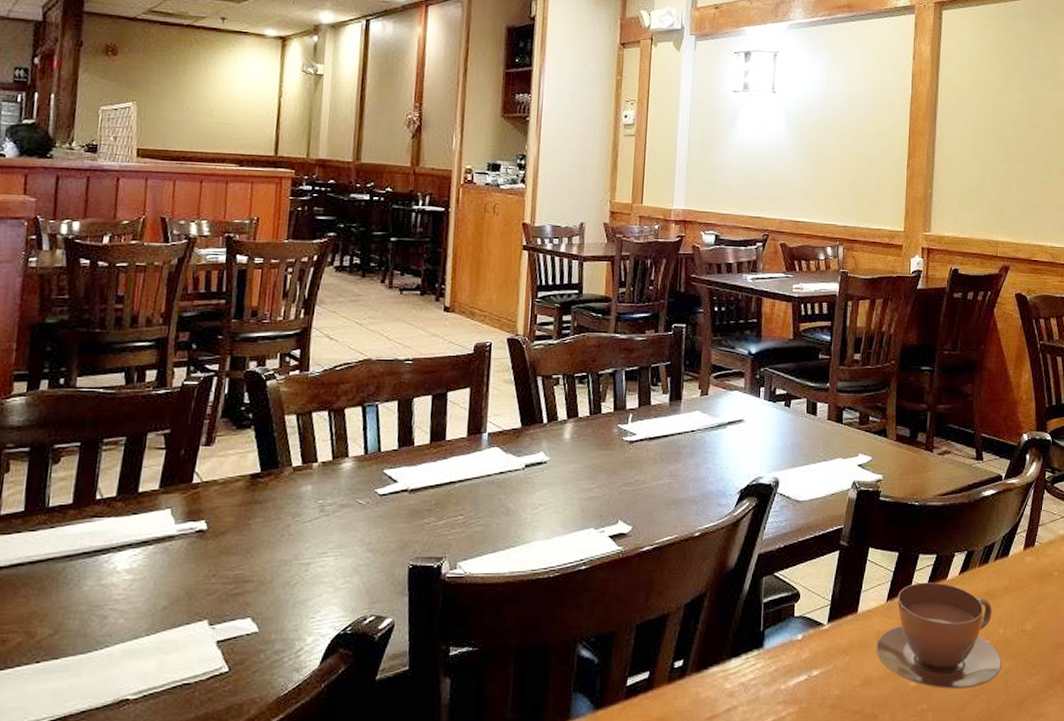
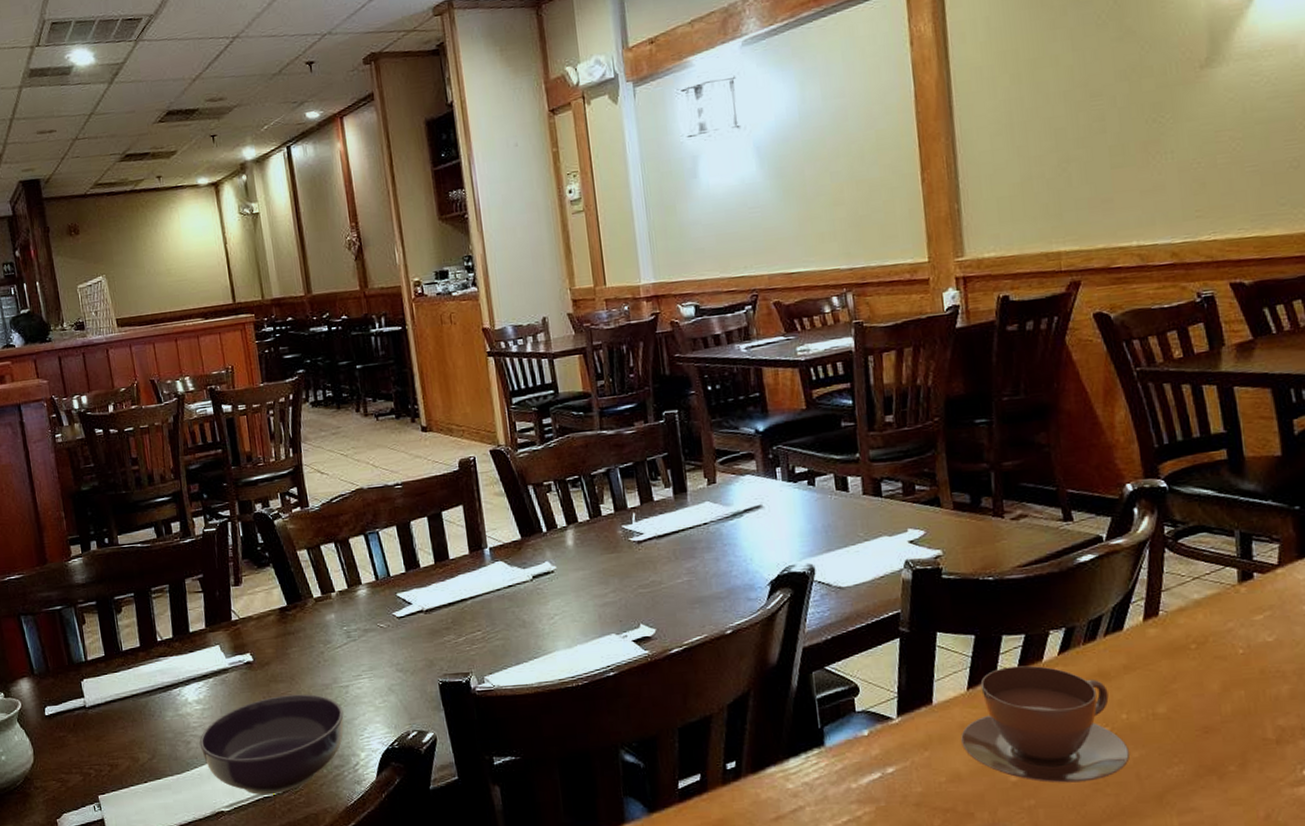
bowl: none [118,569,298,682] -> present [199,694,344,795]

